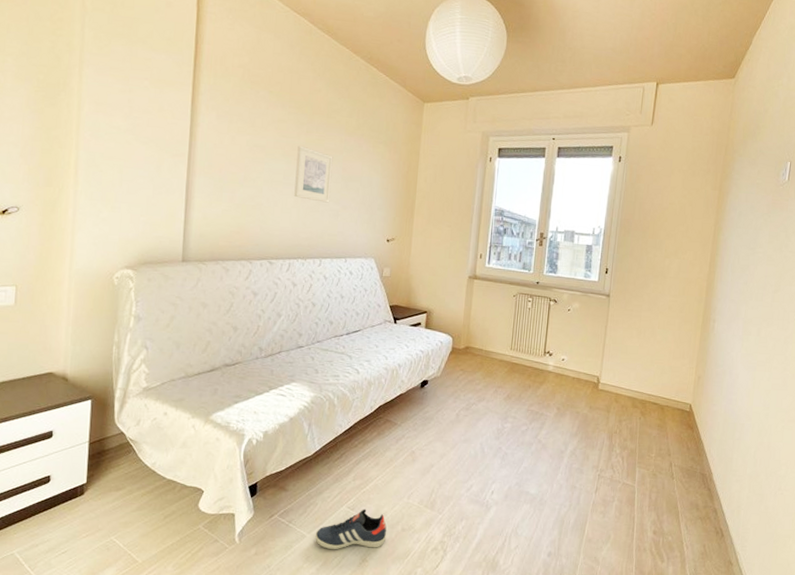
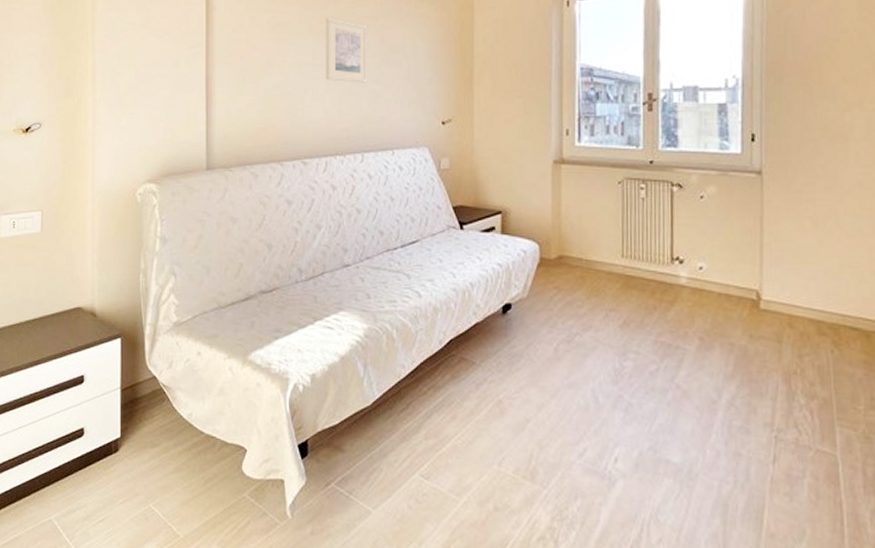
sneaker: present [315,509,387,550] -> none [383,478,473,533]

